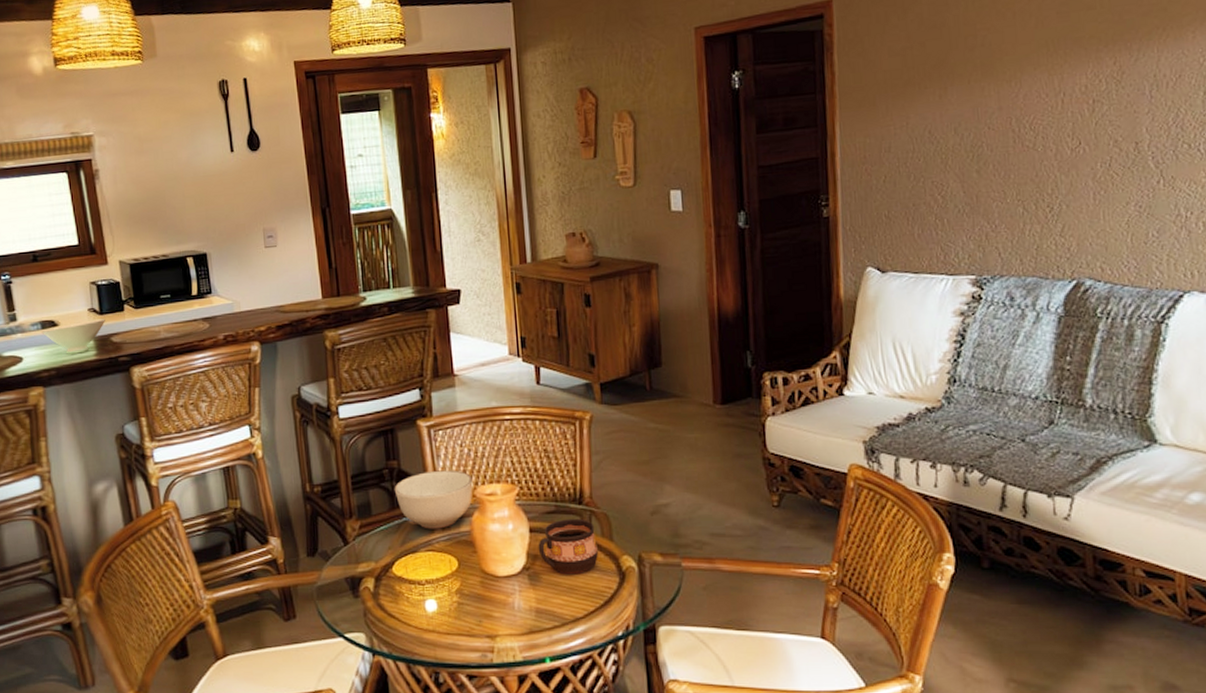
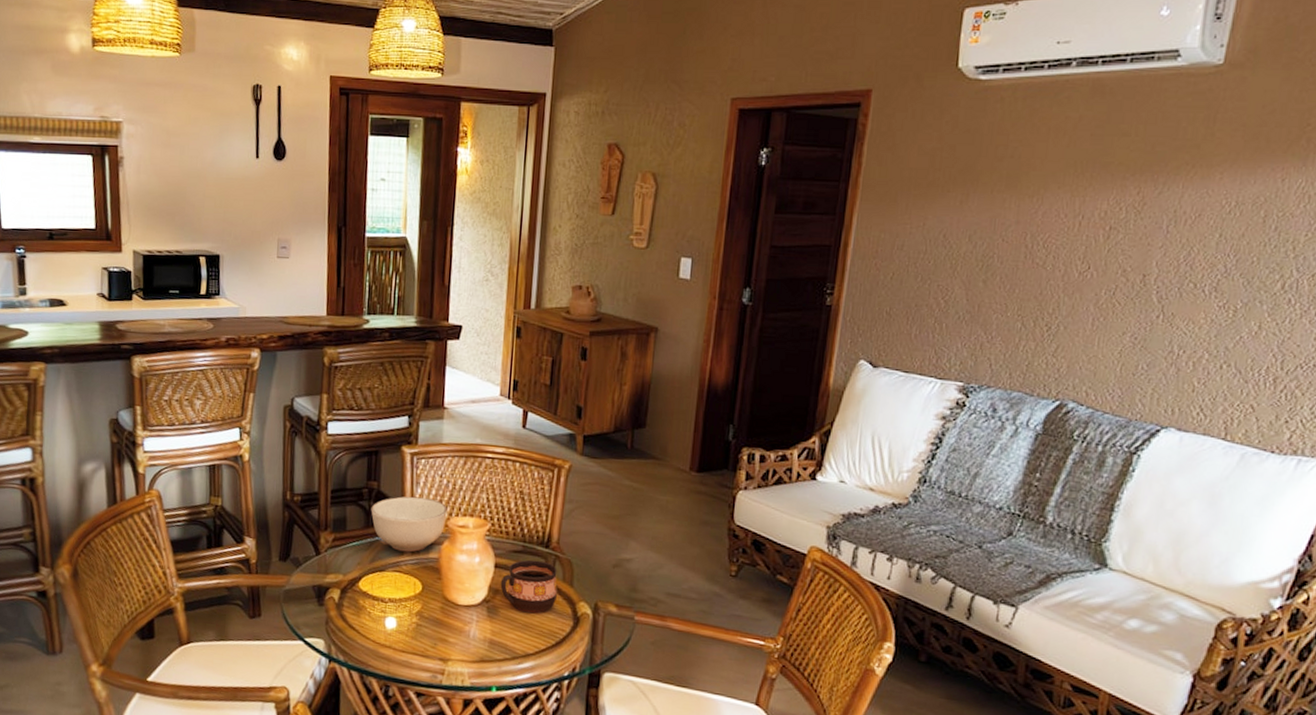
bowl: present [41,319,105,354] -> none [49,304,113,336]

